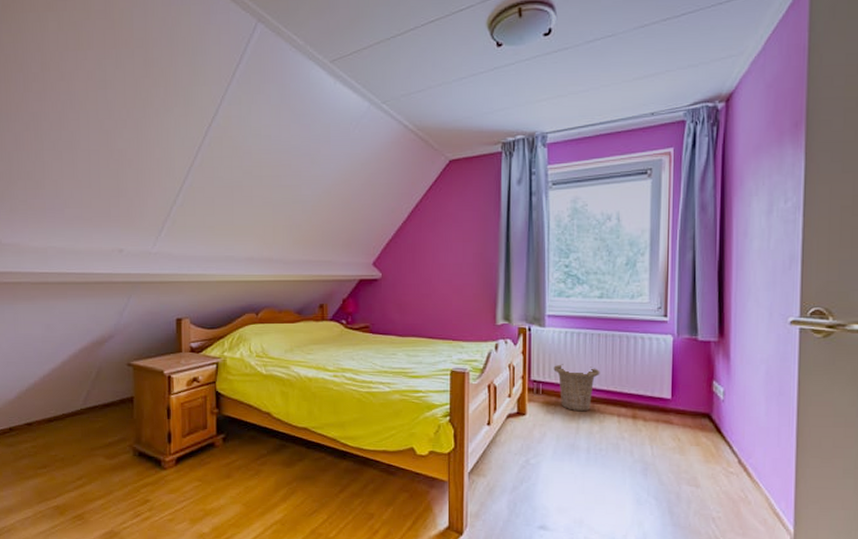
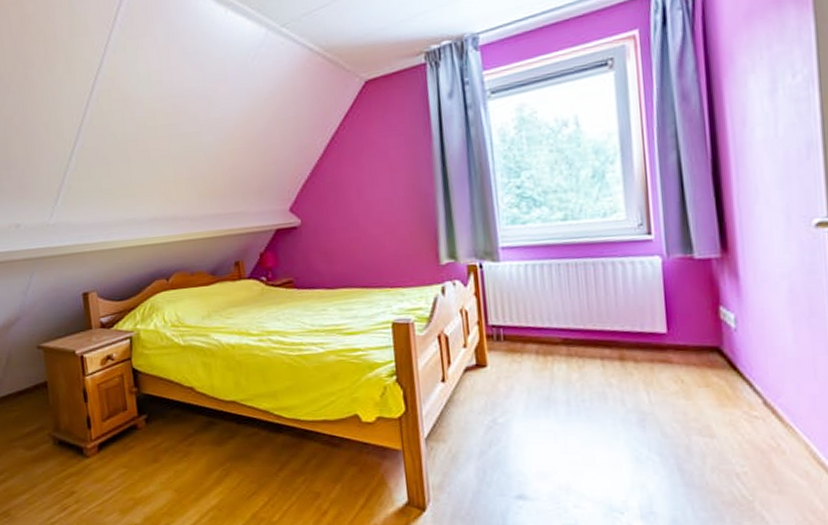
basket: present [553,364,600,412] -> none [514,303,574,358]

